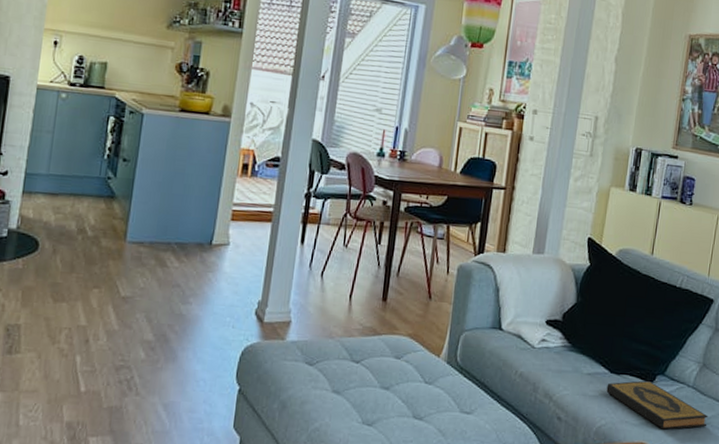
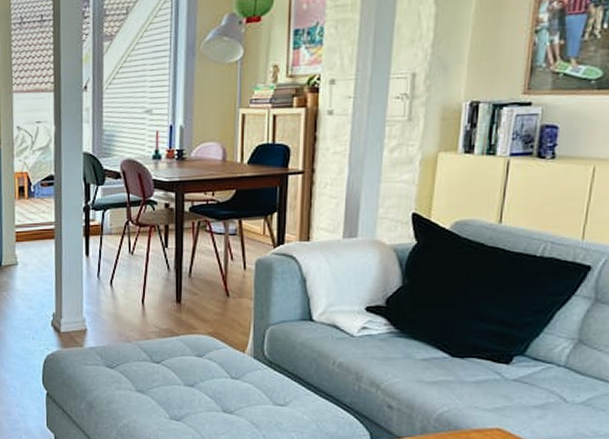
hardback book: present [606,380,708,430] -> none [447,362,588,414]

